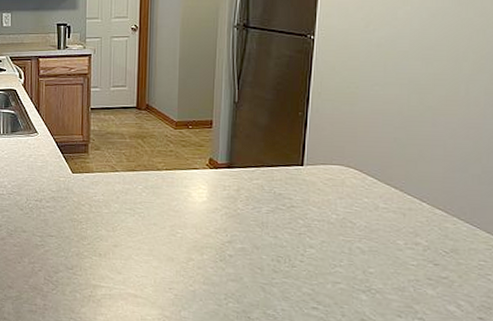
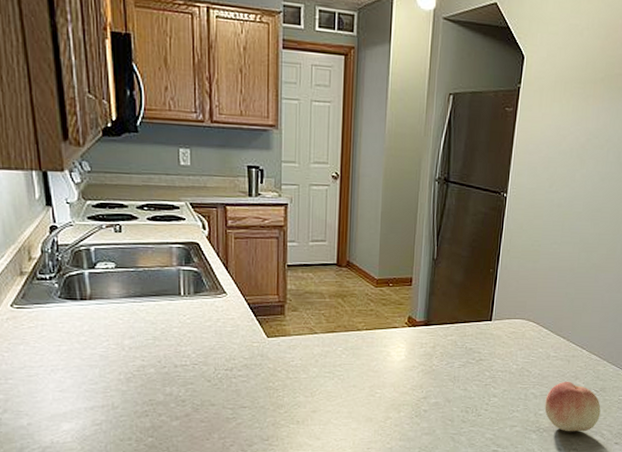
fruit: none [376,237,454,299] -> present [544,381,601,432]

